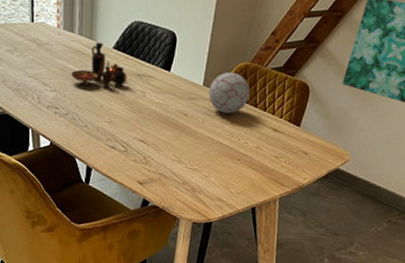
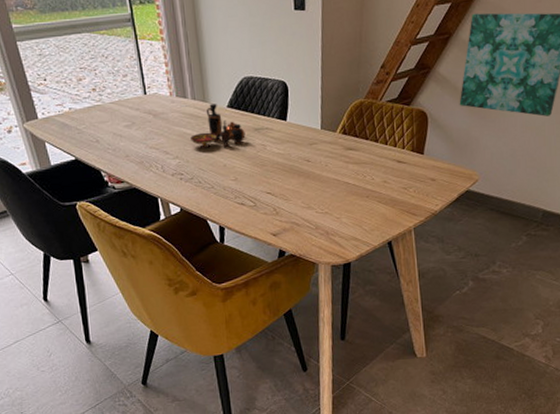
decorative ball: present [208,71,250,114] -> none [327,111,369,153]

